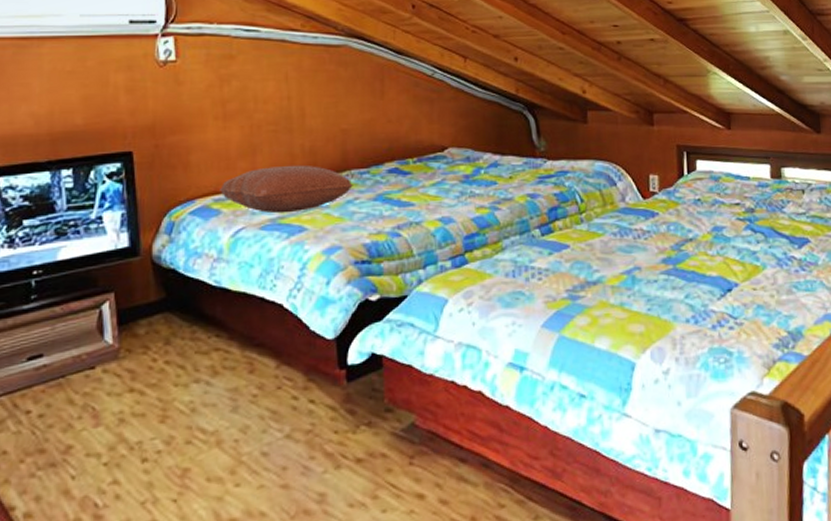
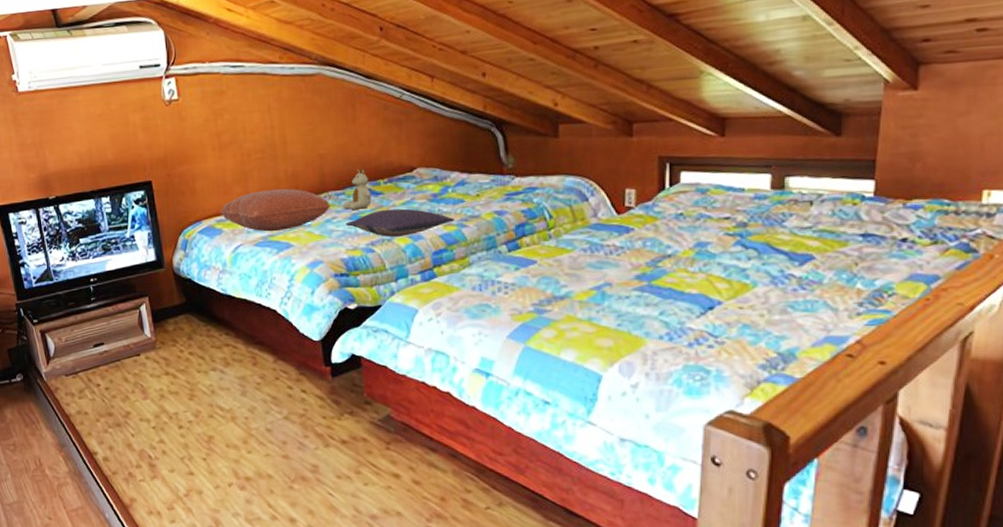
stuffed bear: none [366,147,399,191] -> present [342,169,371,211]
pillow: none [369,189,487,220] -> present [346,208,455,237]

